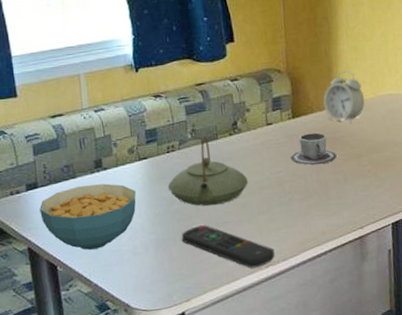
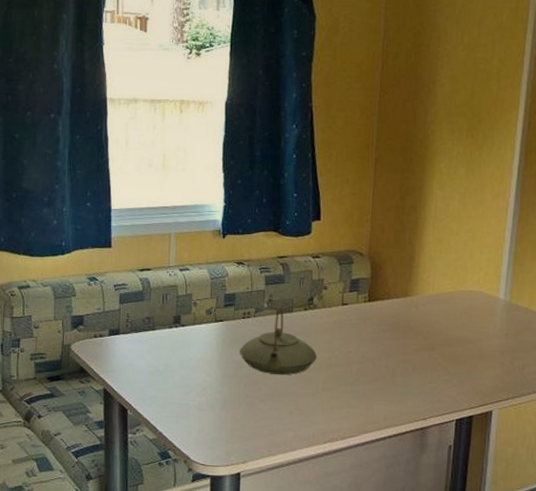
cereal bowl: present [39,183,136,250] -> none [118,338,208,400]
remote control: present [182,225,275,268] -> none [247,392,334,442]
cup: present [290,132,337,165] -> none [361,318,408,351]
alarm clock: present [323,70,365,123] -> none [401,261,444,314]

